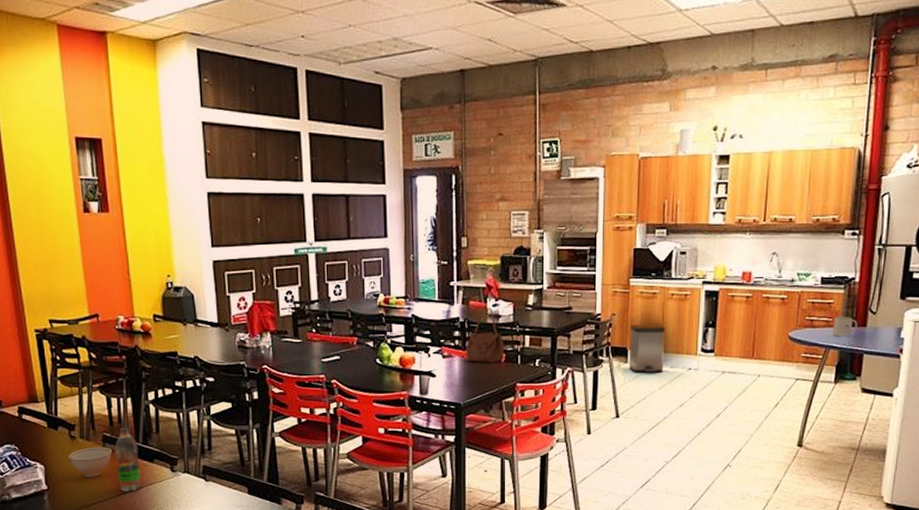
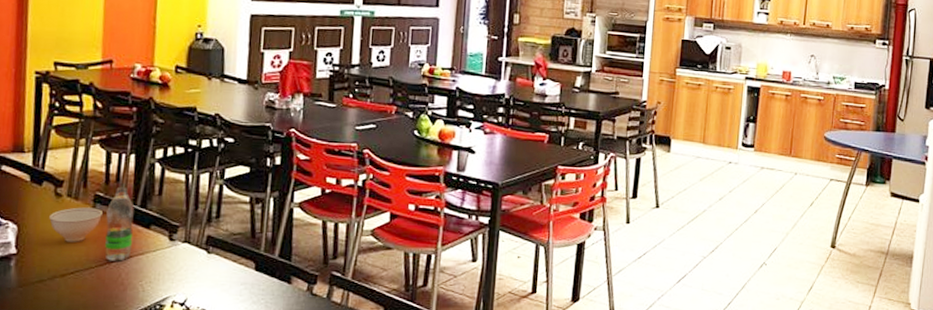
handbag: present [466,307,504,364] -> none [508,86,548,144]
pedal bin: present [629,324,665,373] -> none [672,114,708,164]
mug: present [833,316,858,337] -> none [865,120,888,141]

